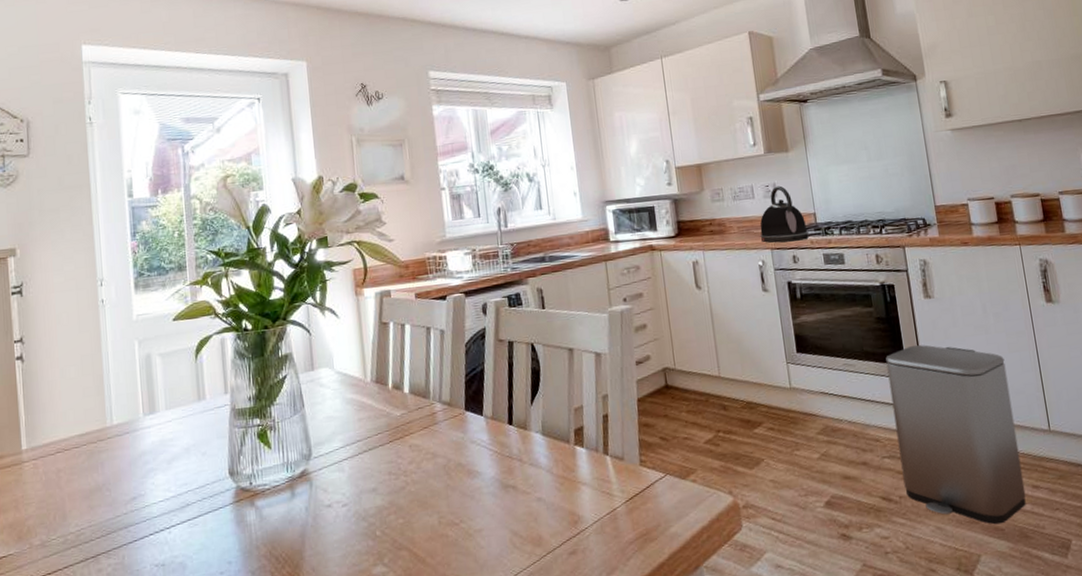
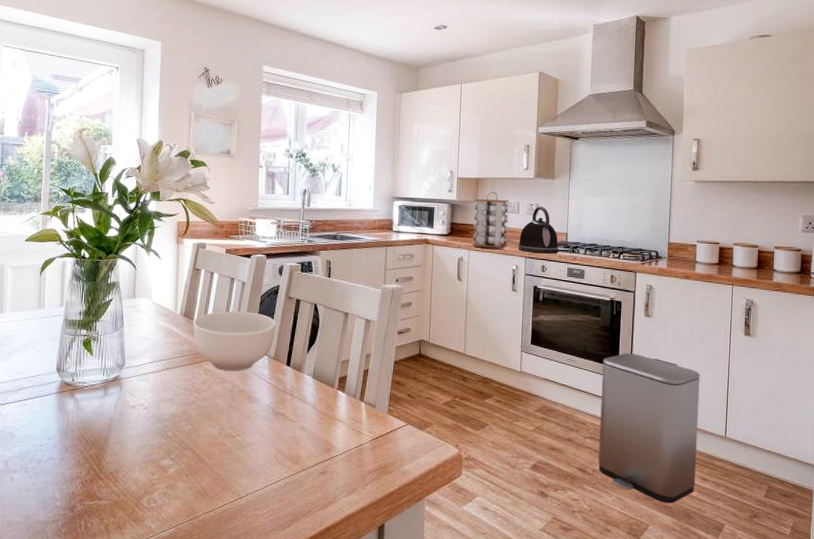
bowl: none [387,365,489,443] -> present [192,311,277,371]
spice rack: none [700,176,749,246] -> present [472,191,509,250]

